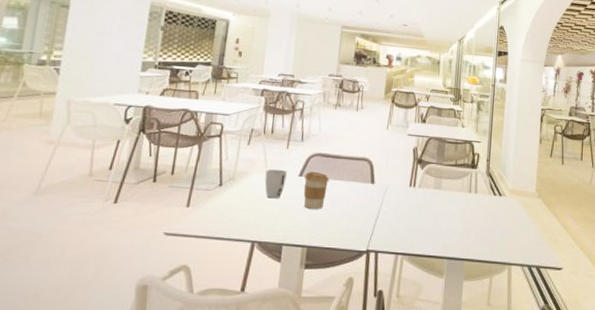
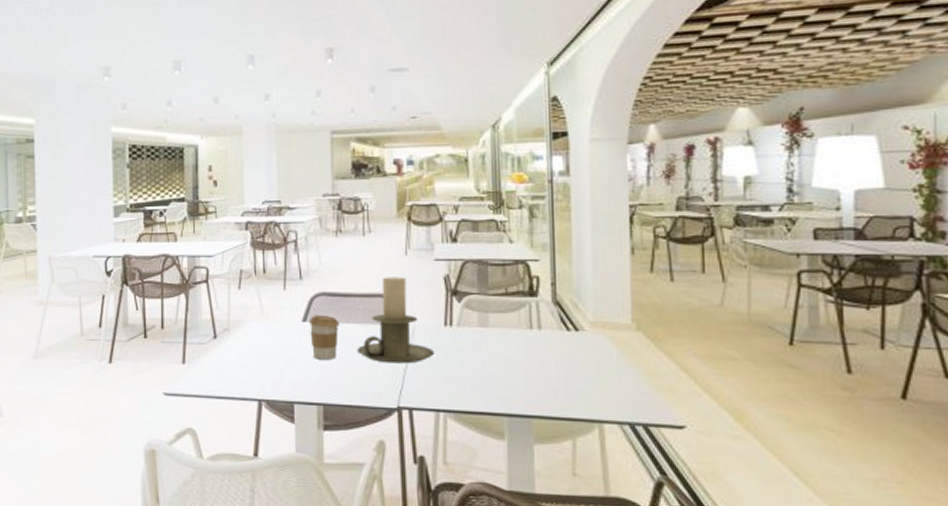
cup: present [264,169,287,199] -> none [263,315,288,350]
candle holder: none [340,145,401,215] -> present [357,277,435,364]

